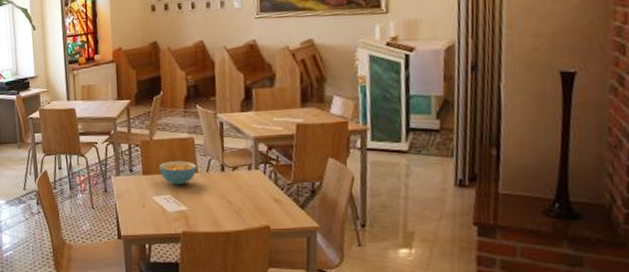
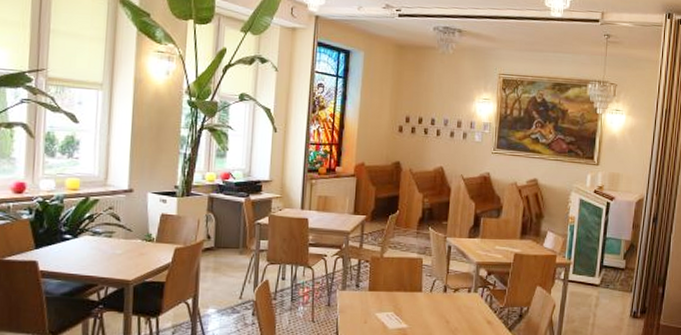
cereal bowl: present [159,161,197,186] -> none [385,279,422,304]

